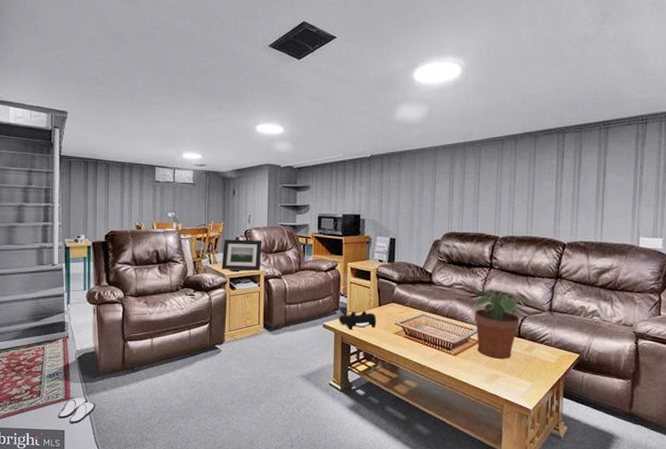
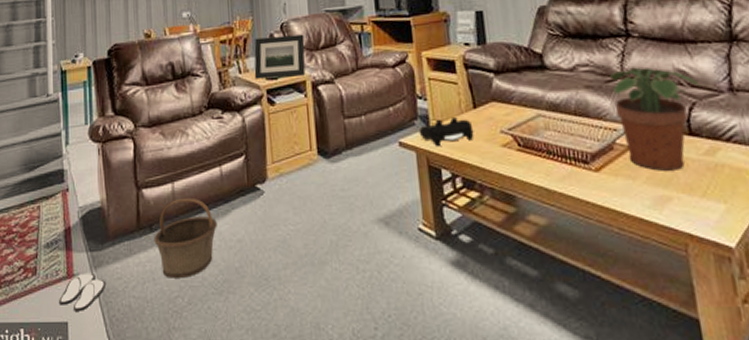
basket: none [135,350,184,405] -> present [154,197,217,278]

